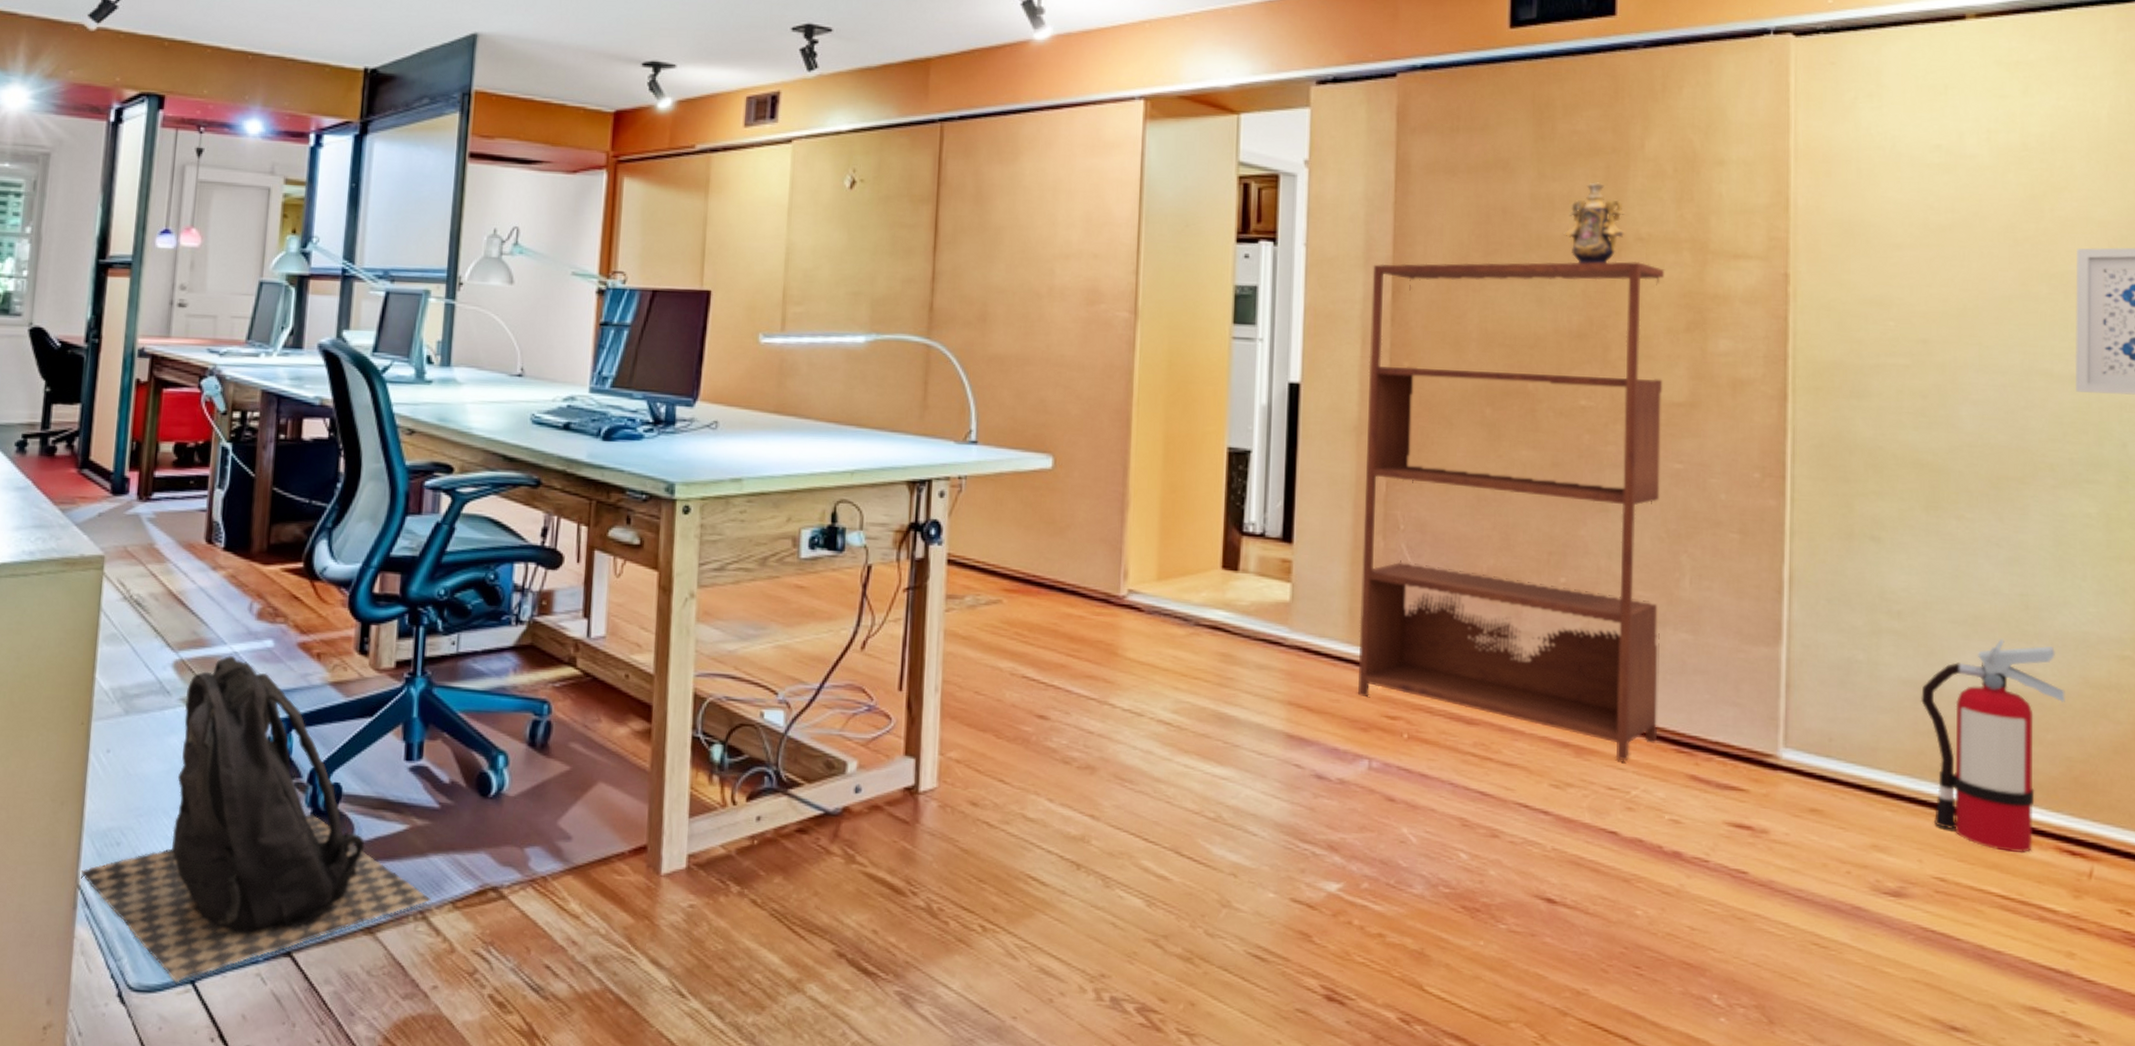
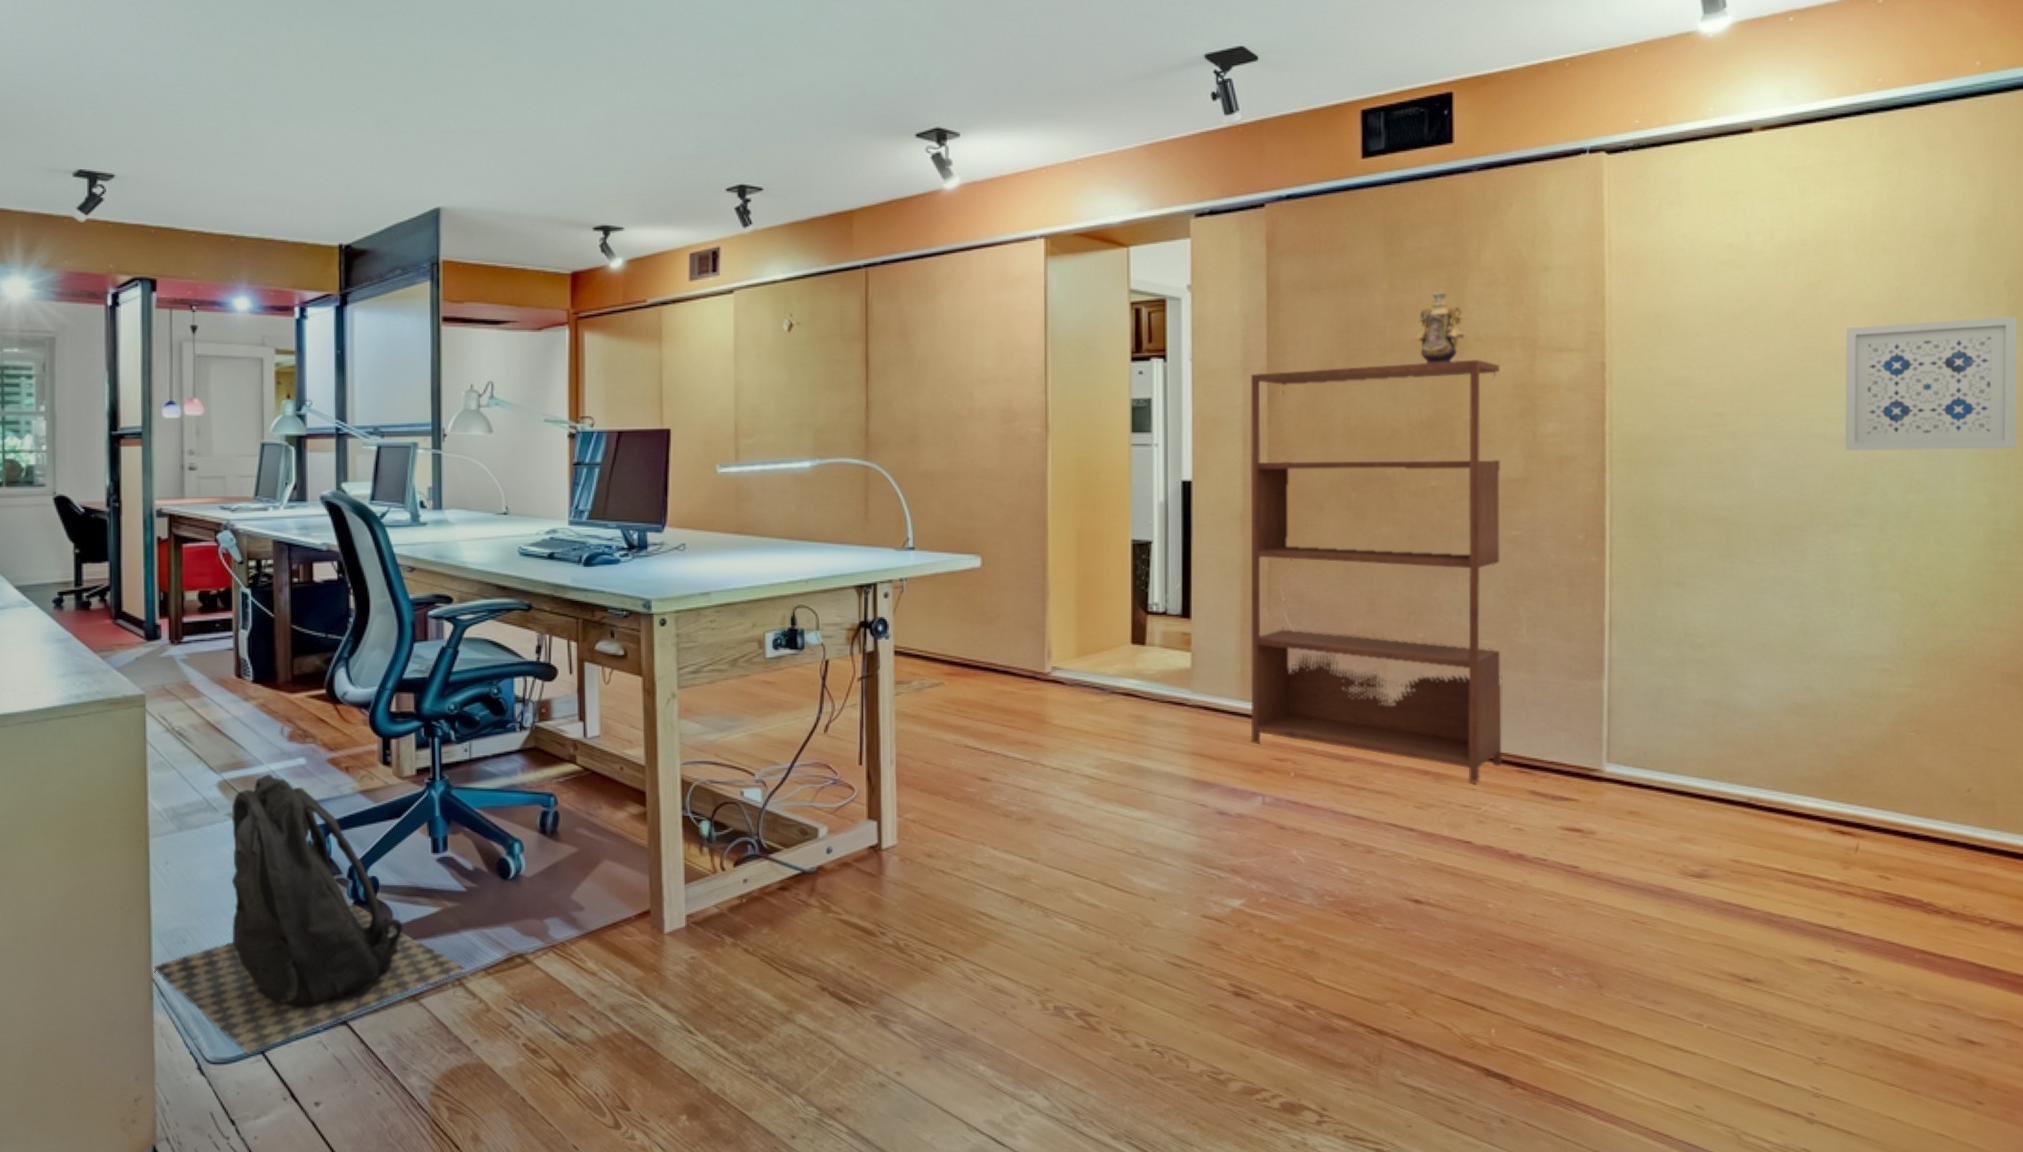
fire extinguisher: present [1920,639,2065,854] -> none [1718,661,1836,836]

